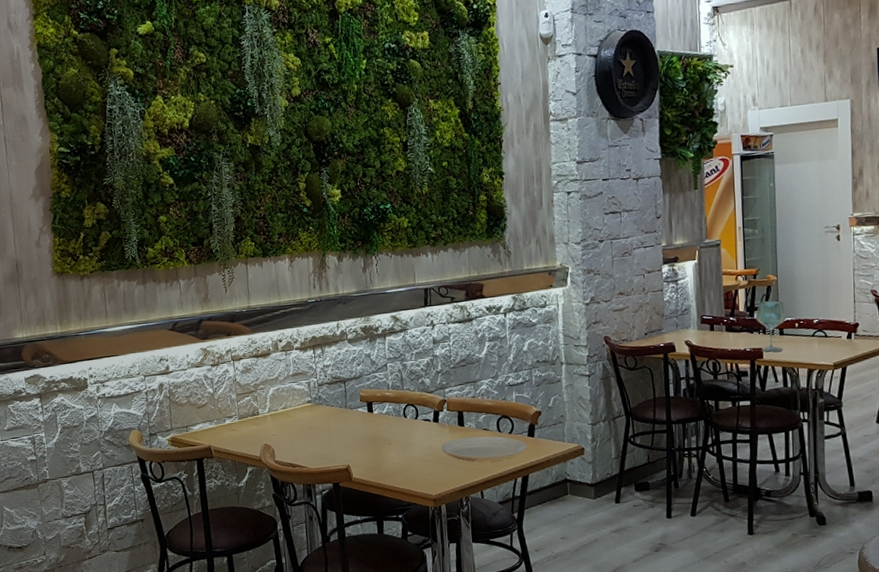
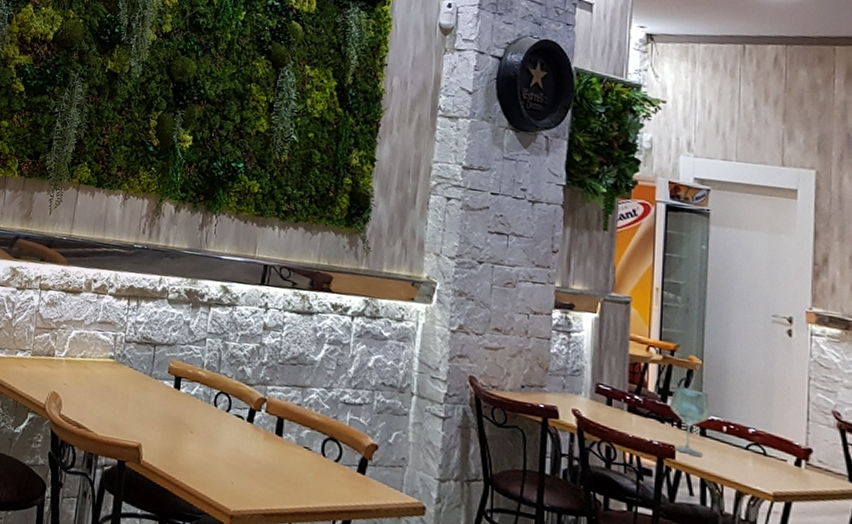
plate: present [441,436,527,462] -> none [251,449,355,494]

